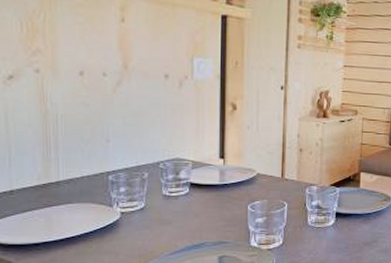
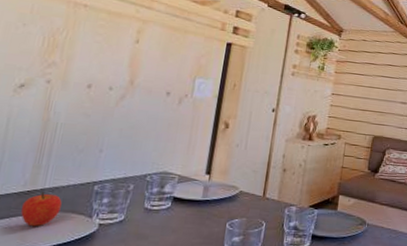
fruit: none [42,184,80,217] -> present [21,192,62,226]

